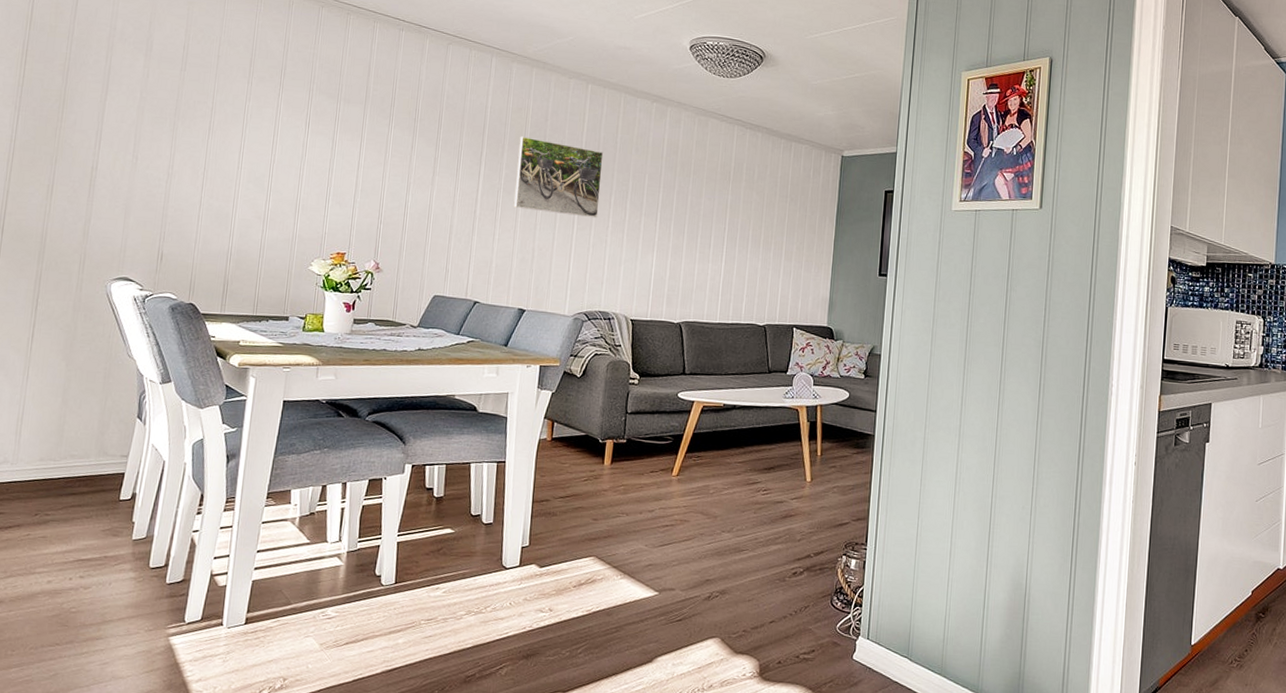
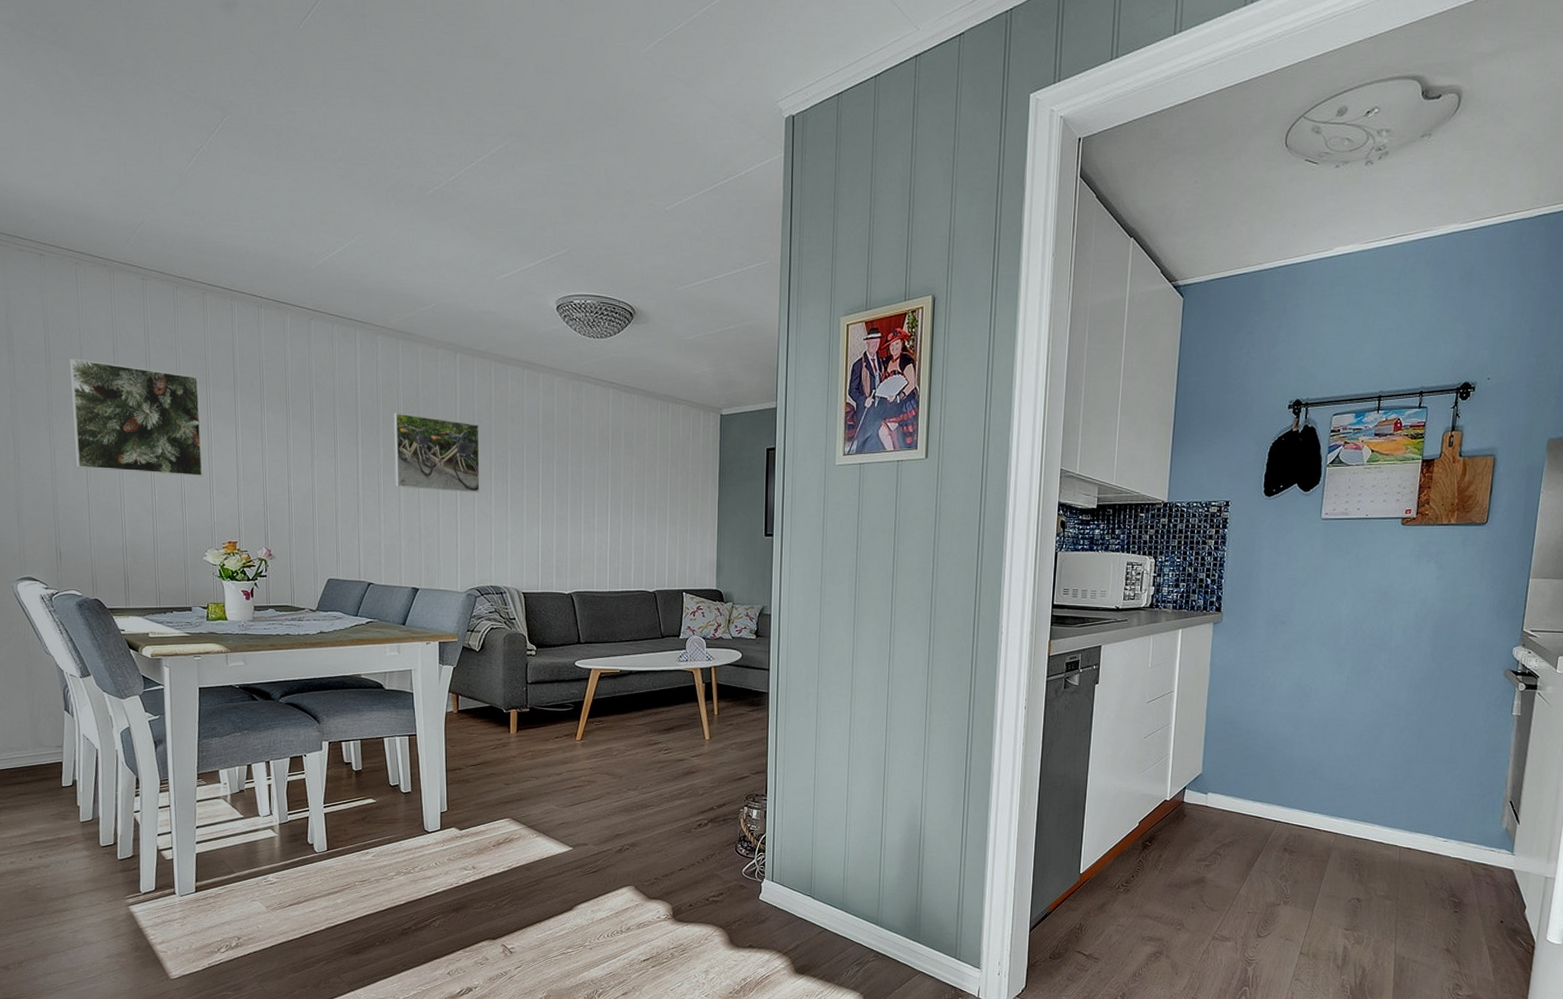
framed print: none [194,66,331,187] -> present [70,358,203,477]

